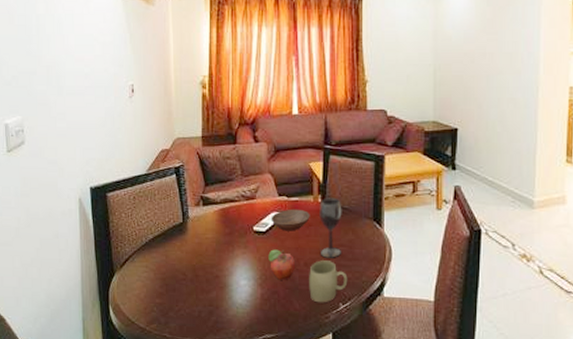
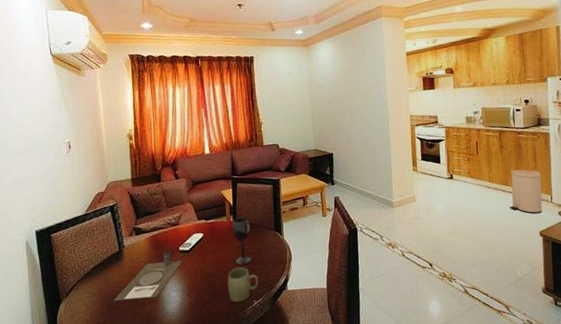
place setting: none [173,229,257,284] -> present [113,251,183,302]
fruit: present [268,249,296,280] -> none [193,263,216,288]
bowl: present [271,208,310,231] -> none [193,228,225,248]

